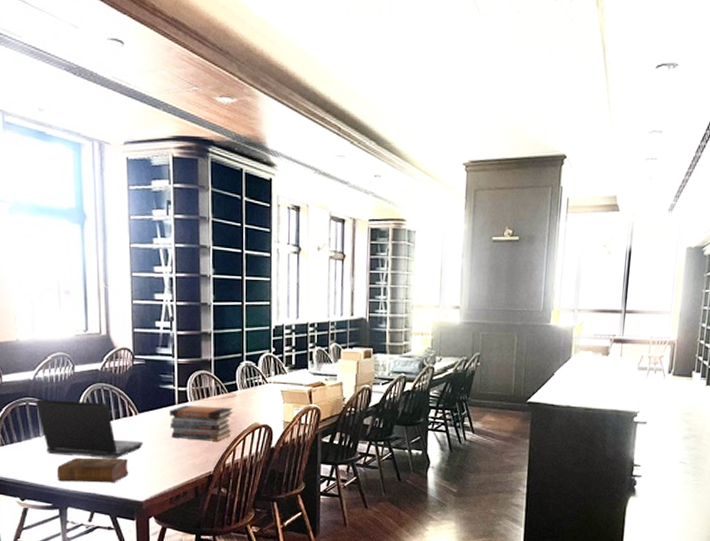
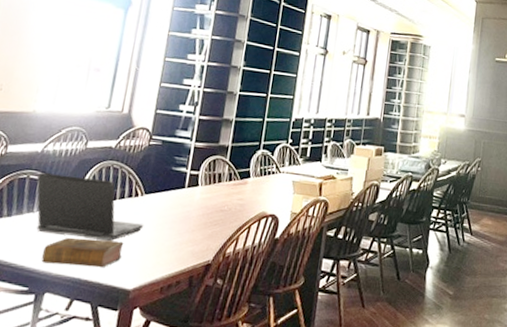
book stack: present [169,405,234,441] -> none [174,189,243,229]

